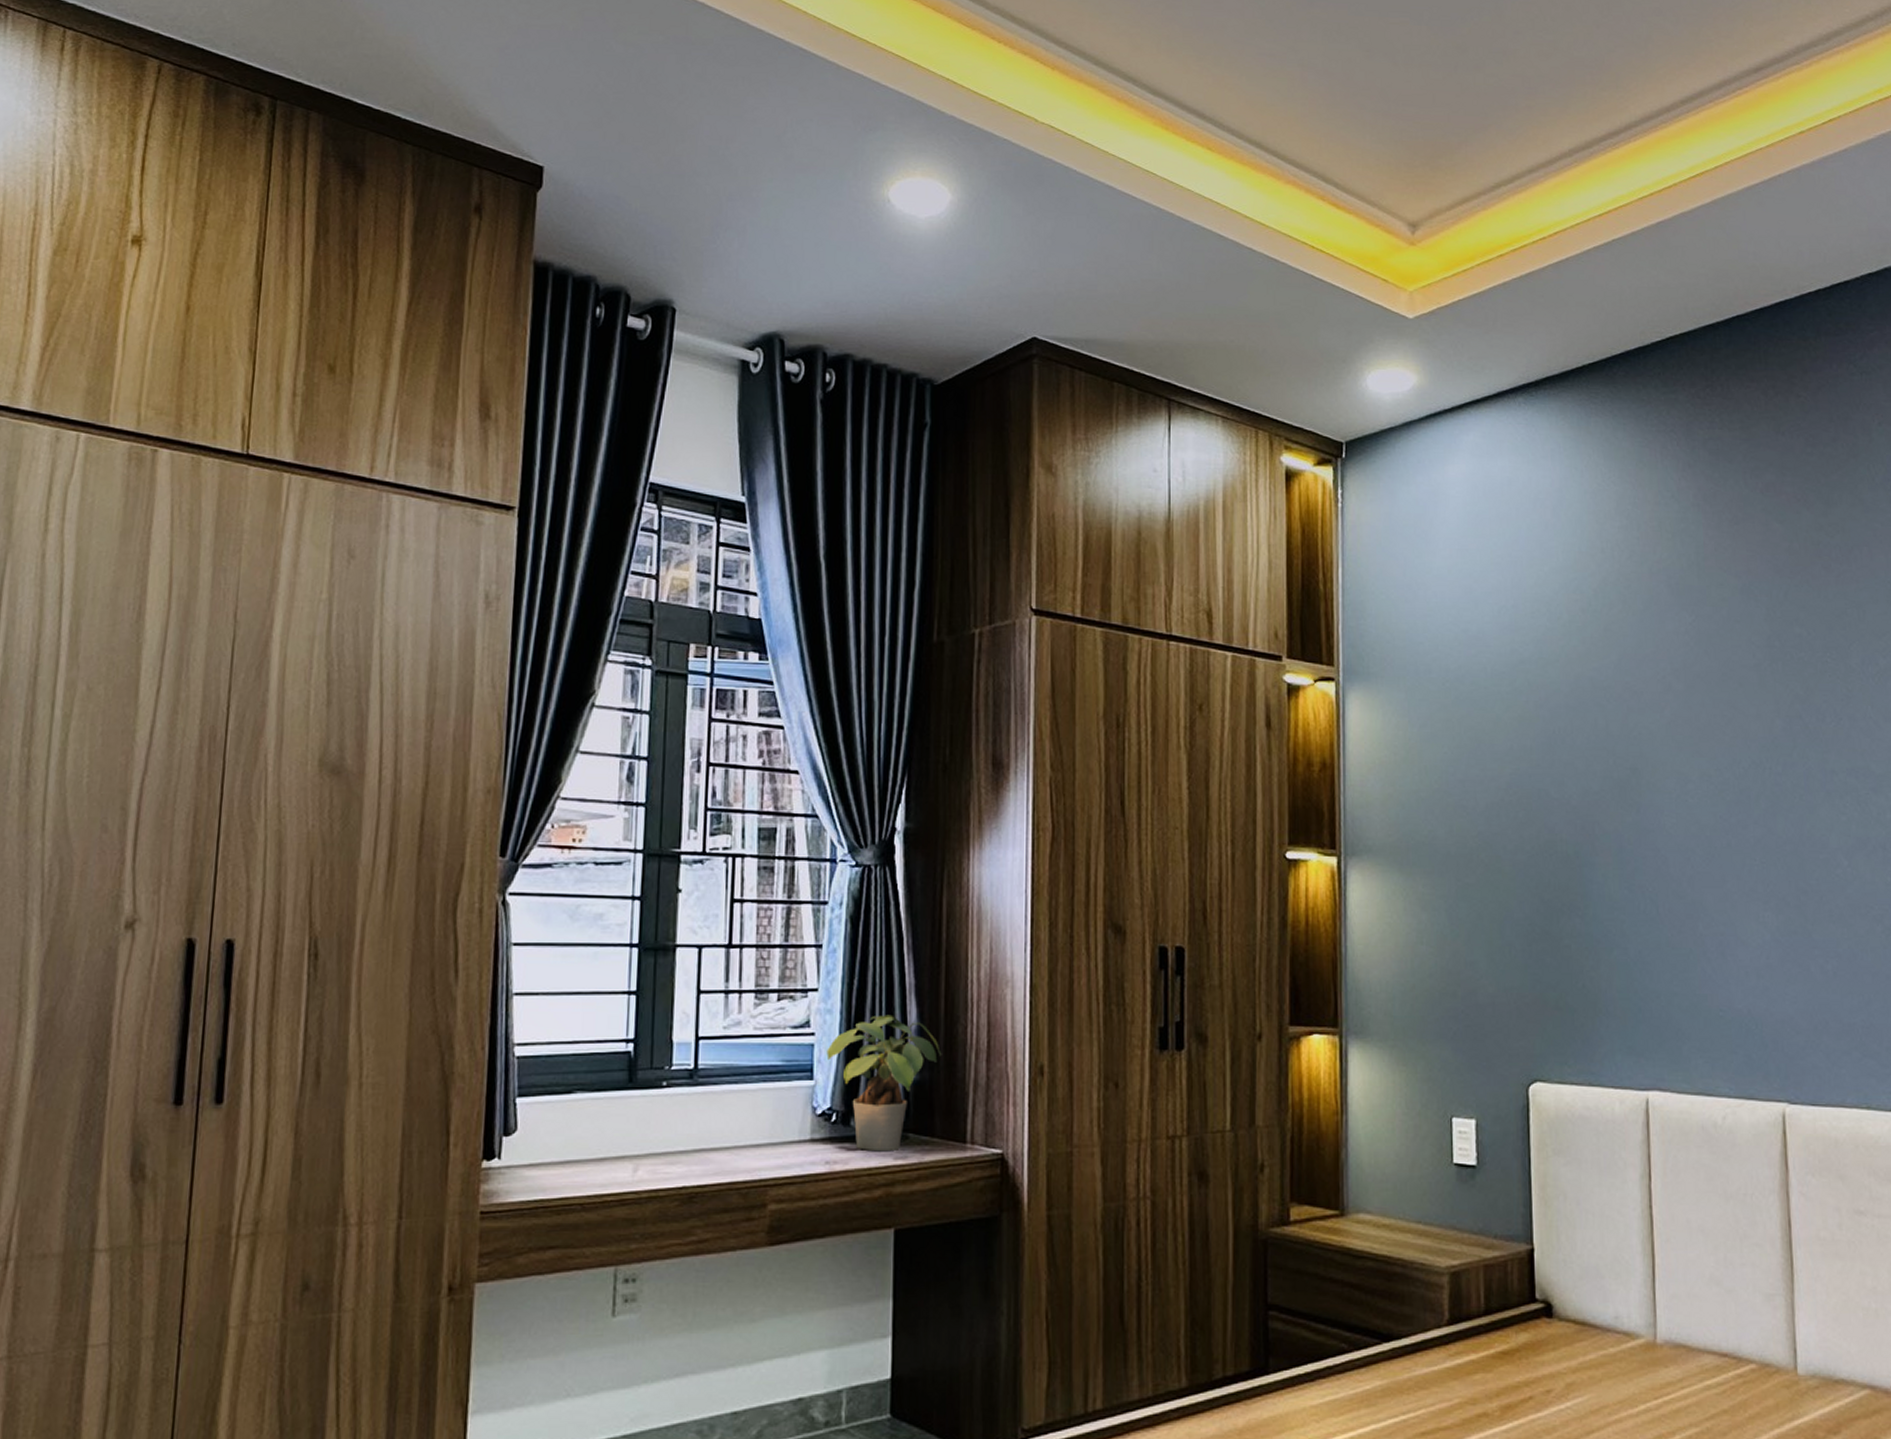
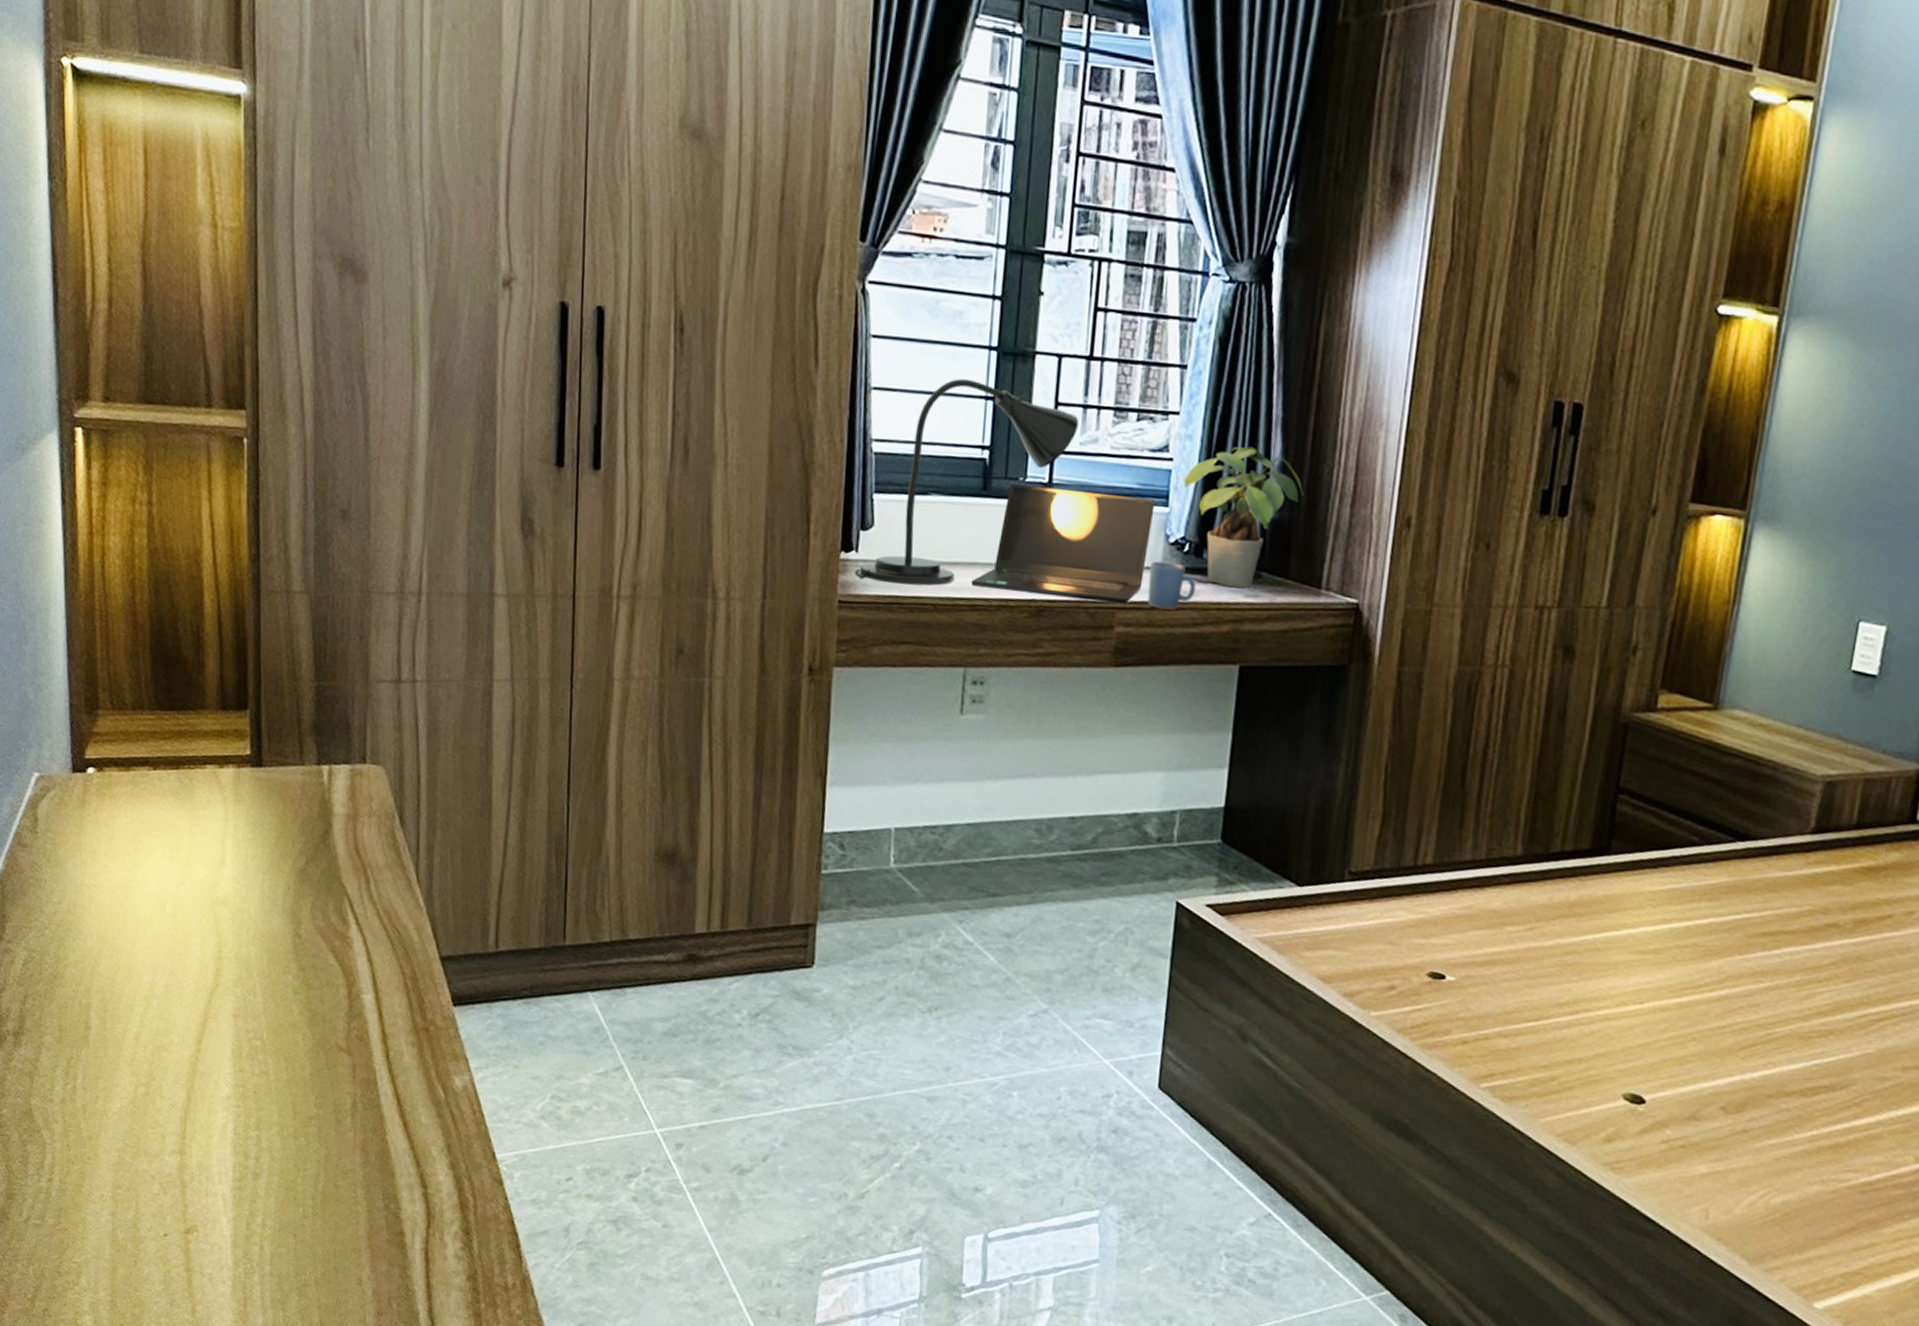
desk lamp: none [497,977,721,1188] -> present [855,379,1079,587]
laptop: none [619,1072,800,1181] -> present [971,483,1156,605]
mug: none [798,1134,846,1181] -> present [1147,561,1196,610]

